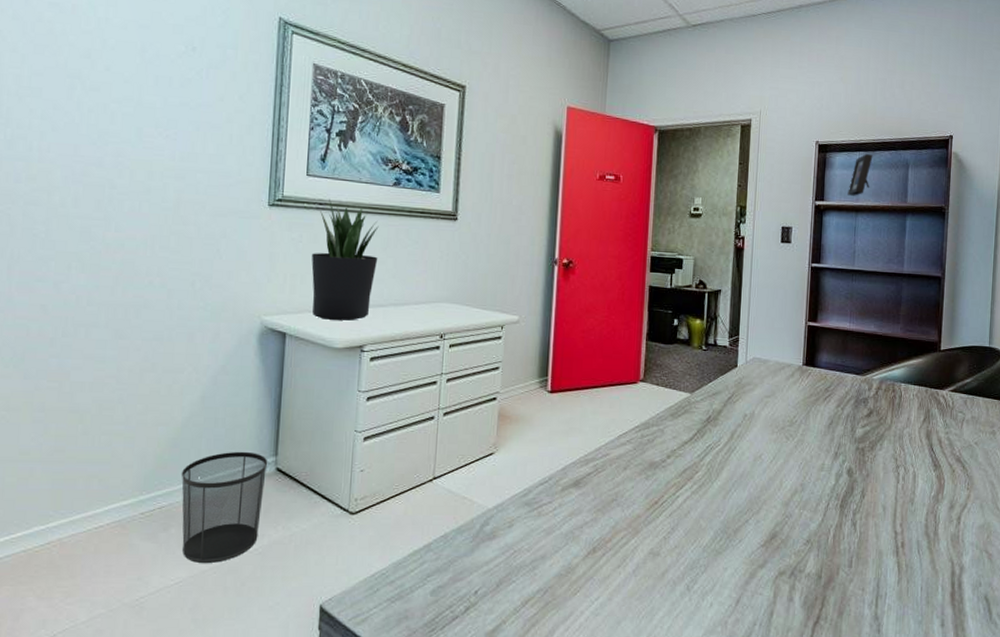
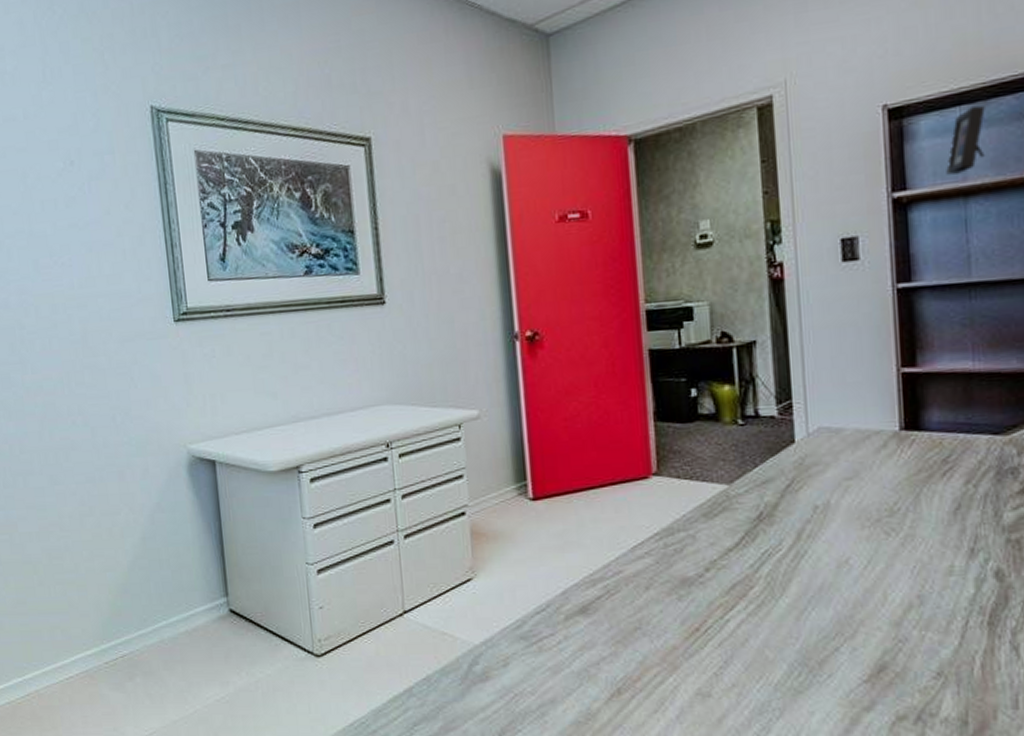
waste bin: present [181,451,268,563] -> none [135,593,223,712]
planter: present [311,198,379,321] -> none [228,302,301,441]

